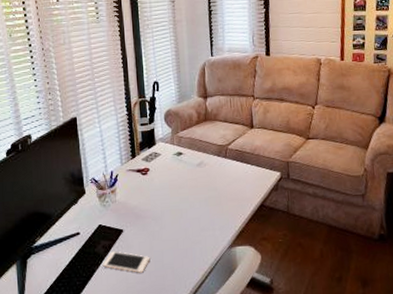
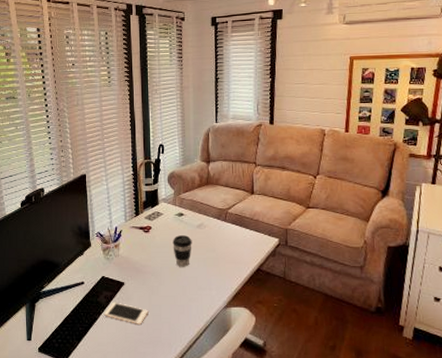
coffee cup: none [172,175,193,209] -> present [173,235,192,267]

